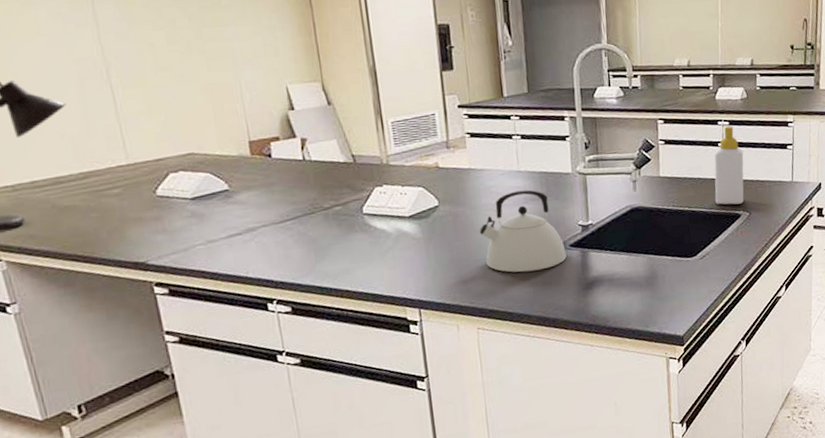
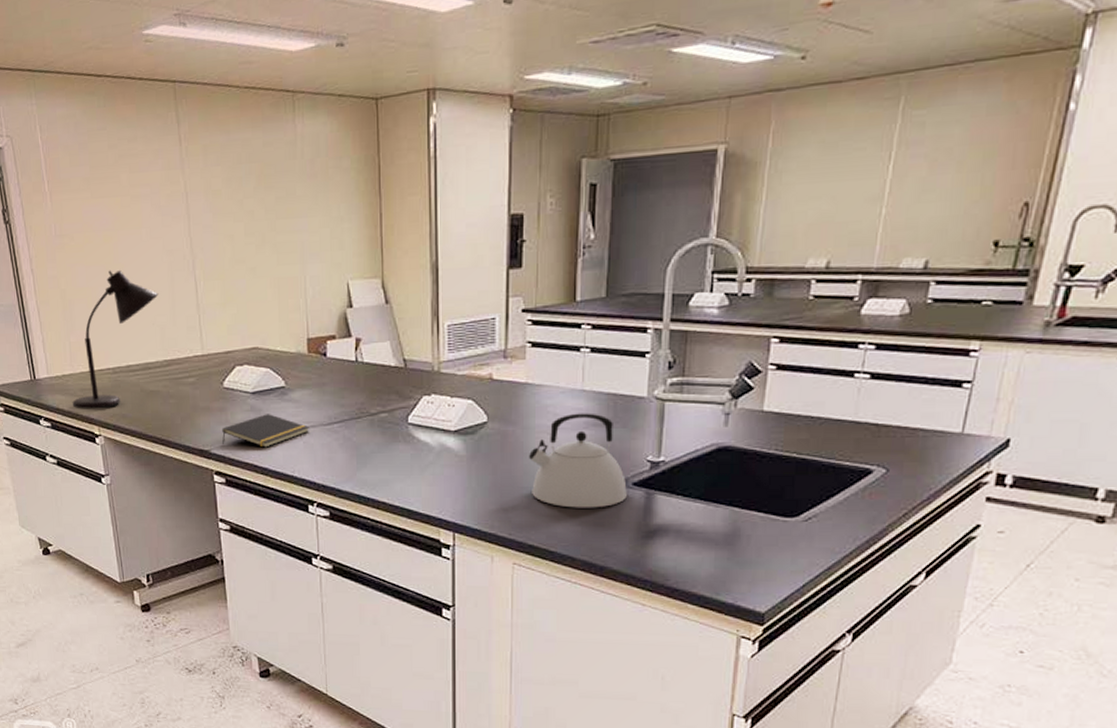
notepad: none [159,218,261,254] -> present [222,414,309,448]
soap bottle: present [714,126,744,205] -> none [838,351,891,456]

